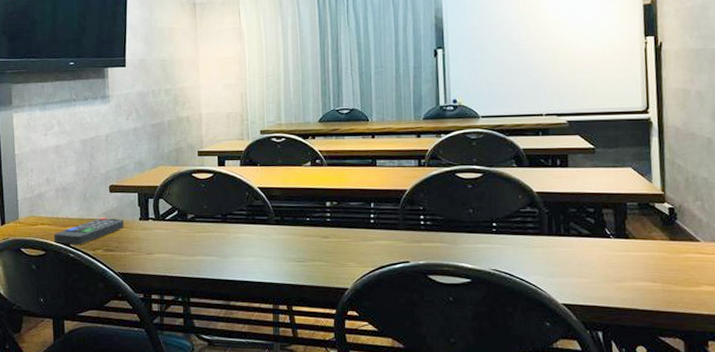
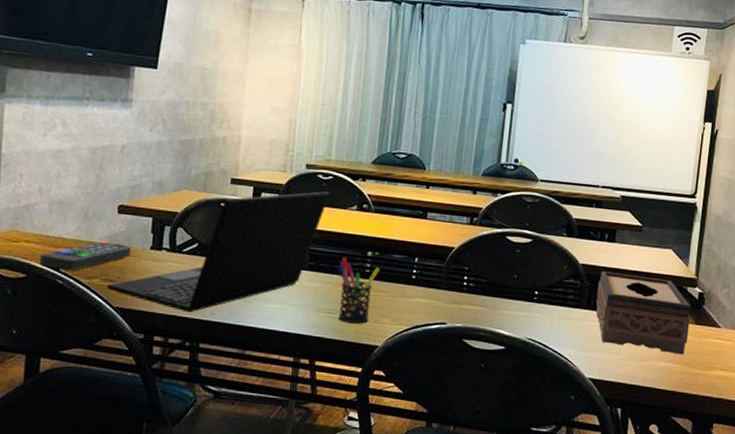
laptop: none [108,152,285,272] -> present [106,191,331,313]
pen holder: none [300,210,339,269] -> present [336,258,380,324]
tissue box: none [557,197,665,273] -> present [596,271,690,355]

